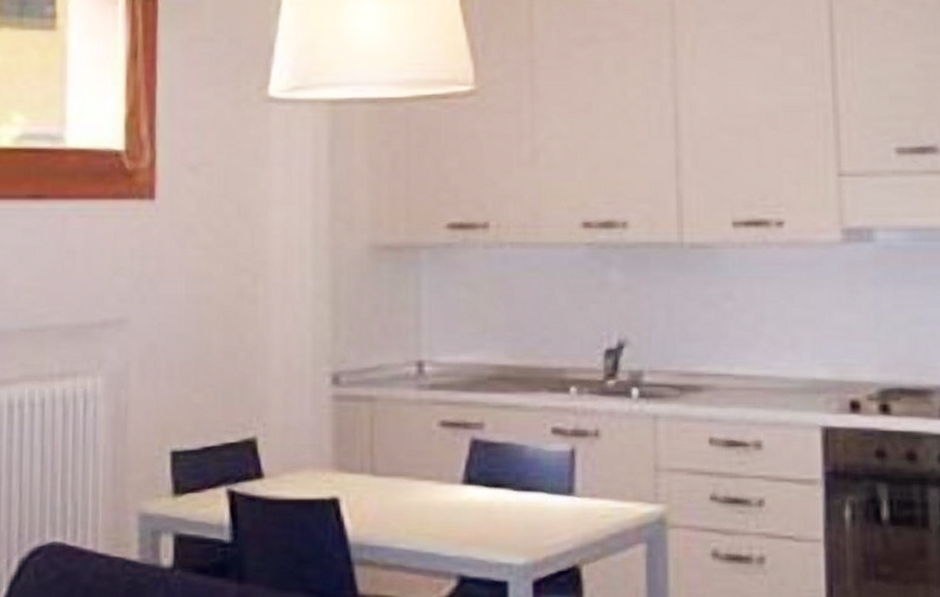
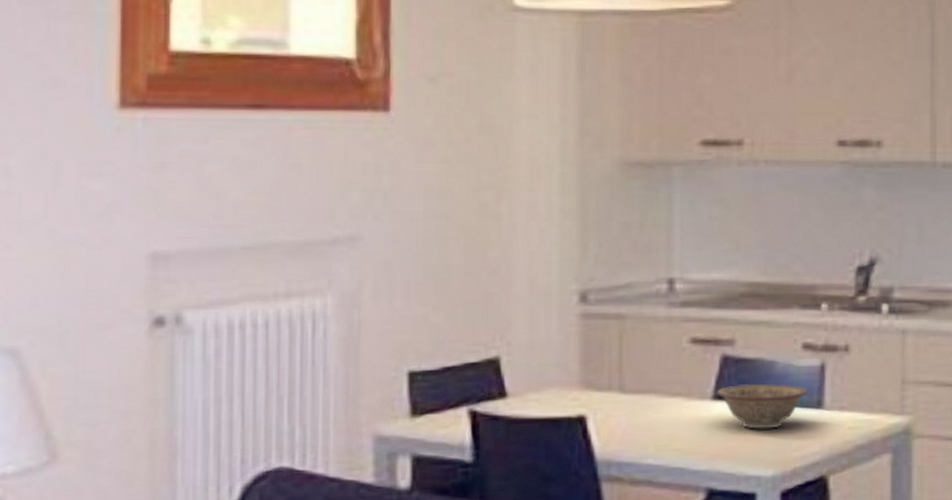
decorative bowl: none [466,468,559,515] -> present [716,383,809,429]

